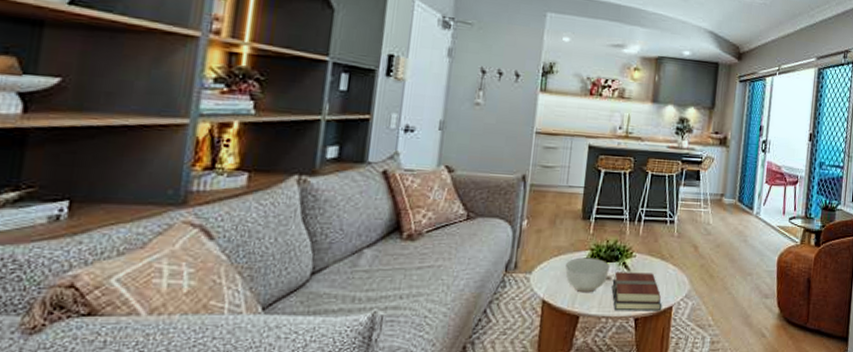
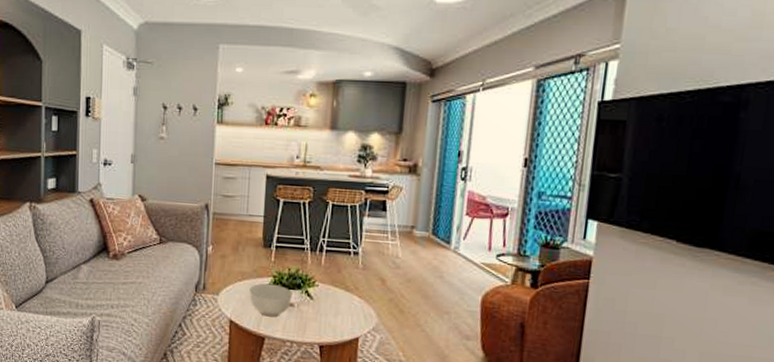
books: present [611,272,662,311] -> none [295,299,348,341]

